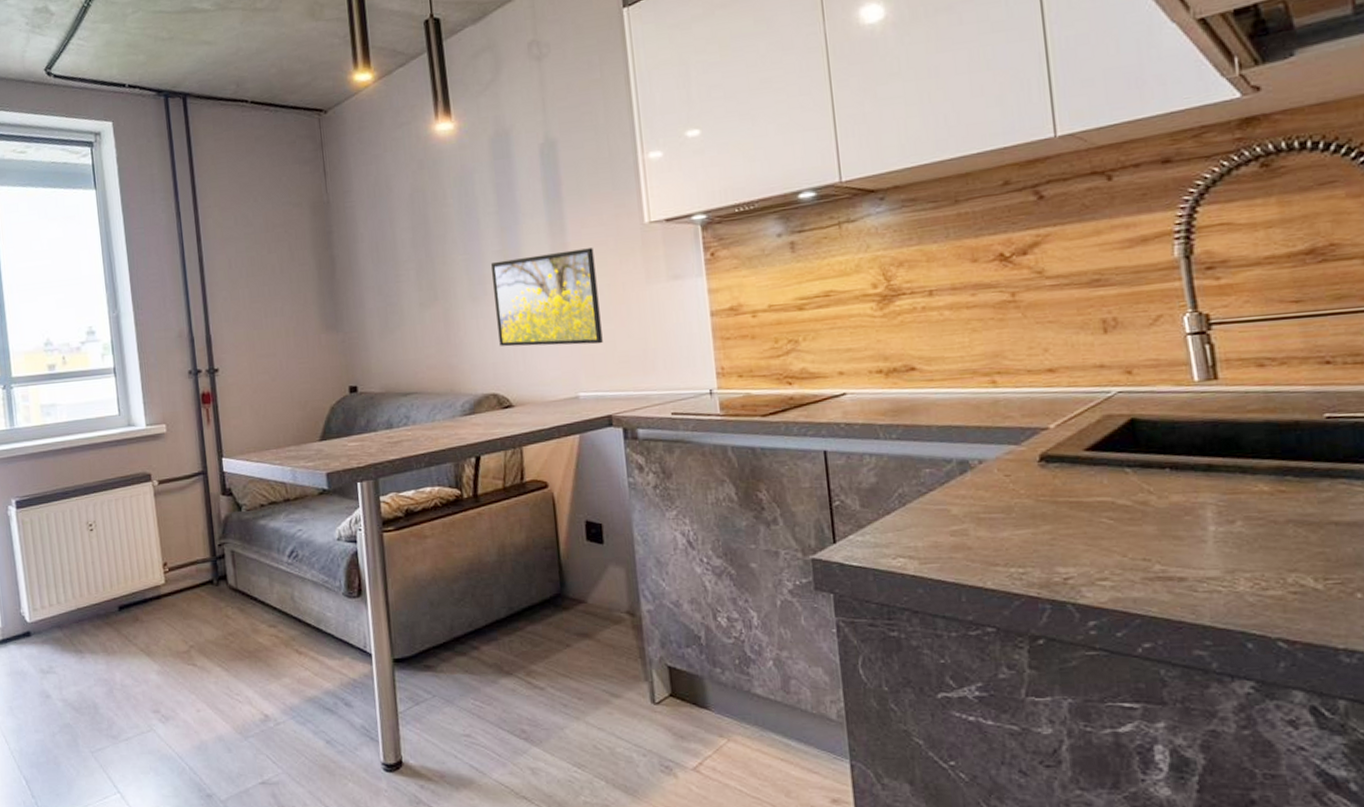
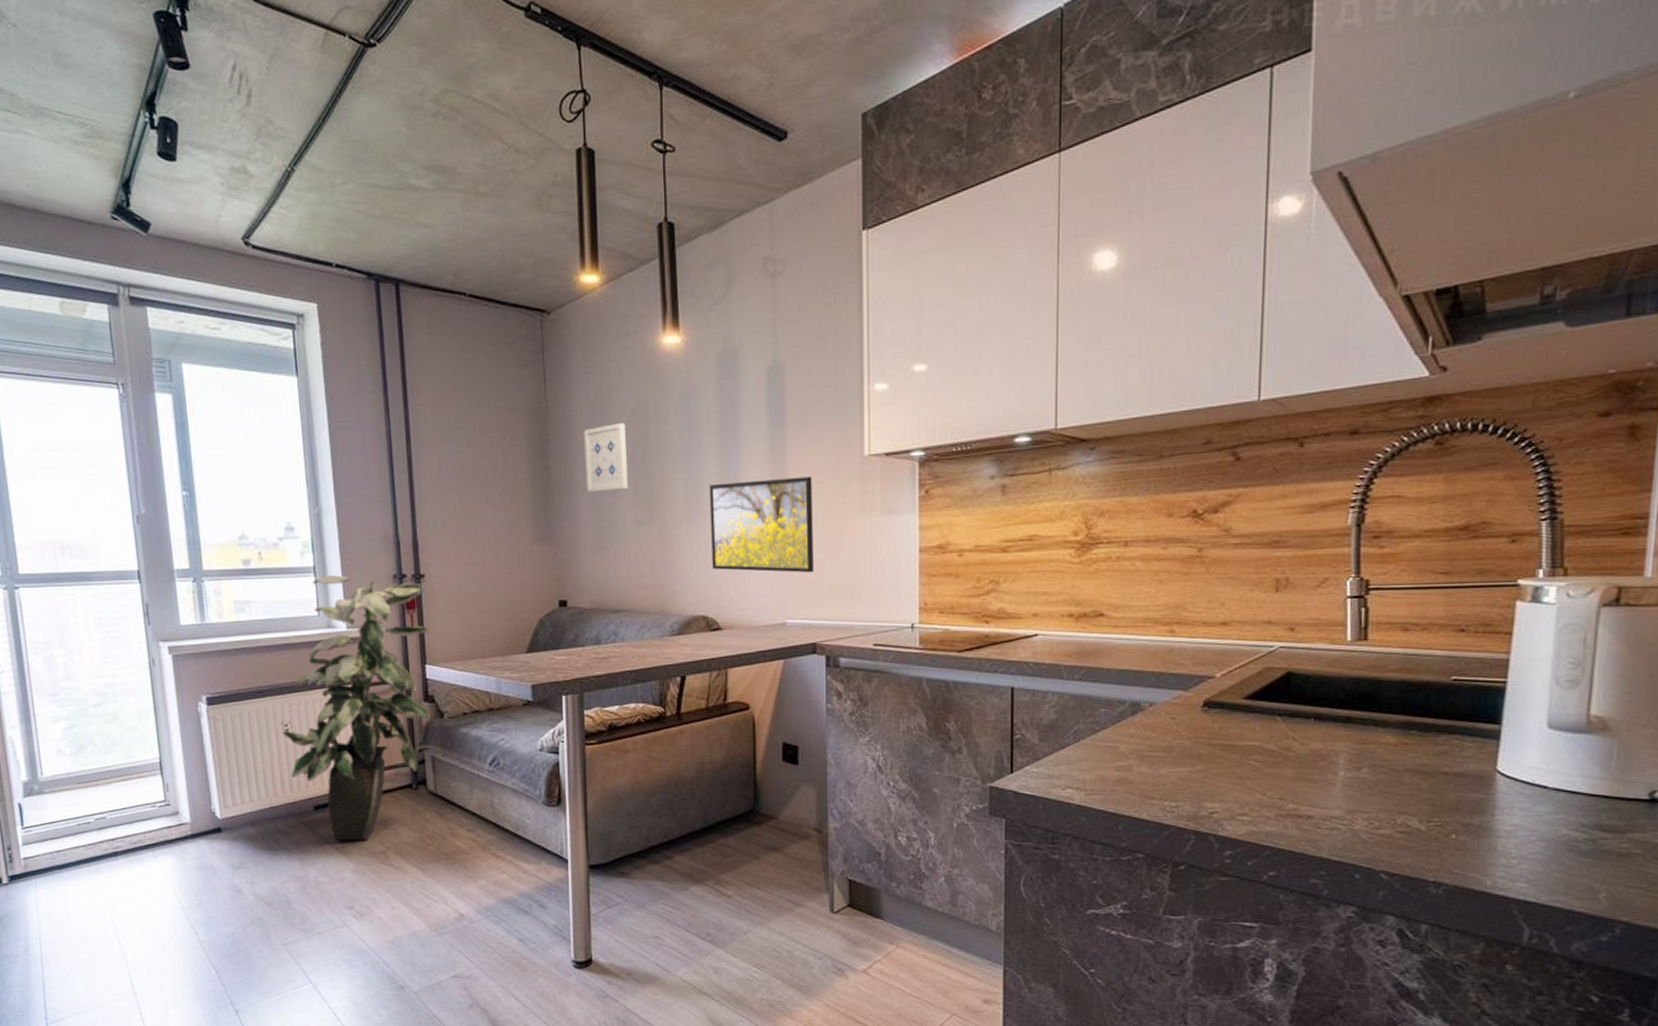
indoor plant: none [87,374,229,641] -> present [282,575,431,841]
wall art: none [365,209,411,279] -> present [584,423,628,493]

